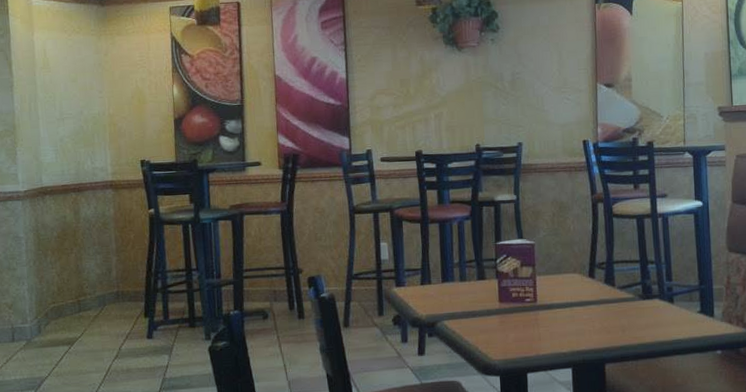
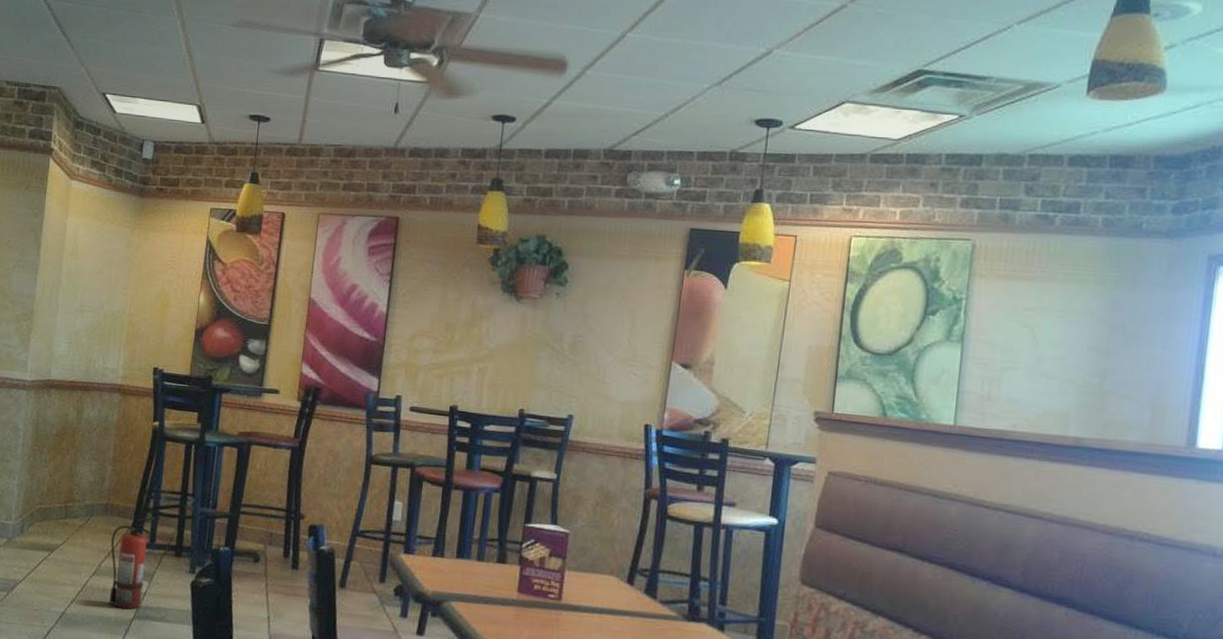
fire extinguisher: none [127,296,165,384] -> present [109,517,155,610]

